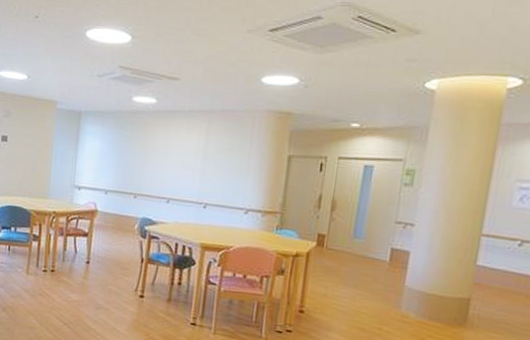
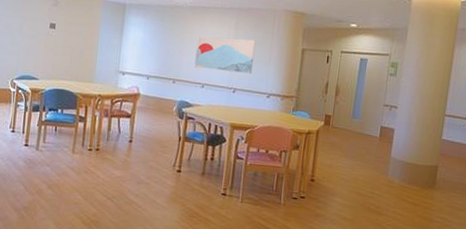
wall art: none [158,144,231,186] -> present [194,36,256,74]

